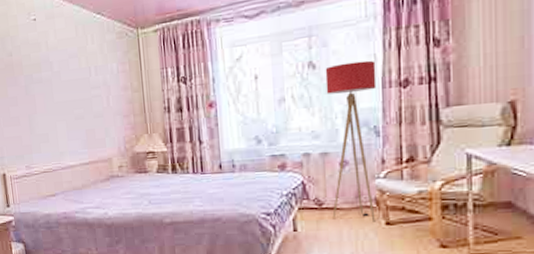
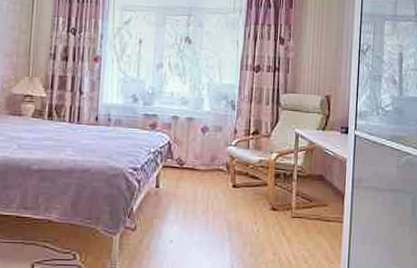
floor lamp: present [325,60,377,222] -> none [190,43,238,184]

